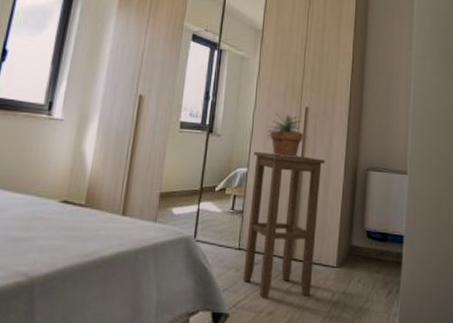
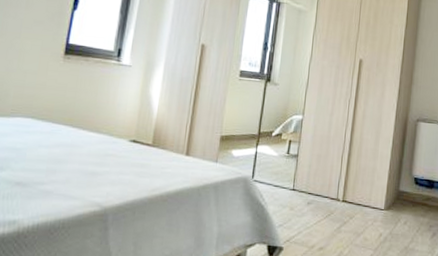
stool: present [243,152,326,298] -> none [296,101,377,235]
potted plant: present [266,114,308,158] -> none [321,65,362,108]

